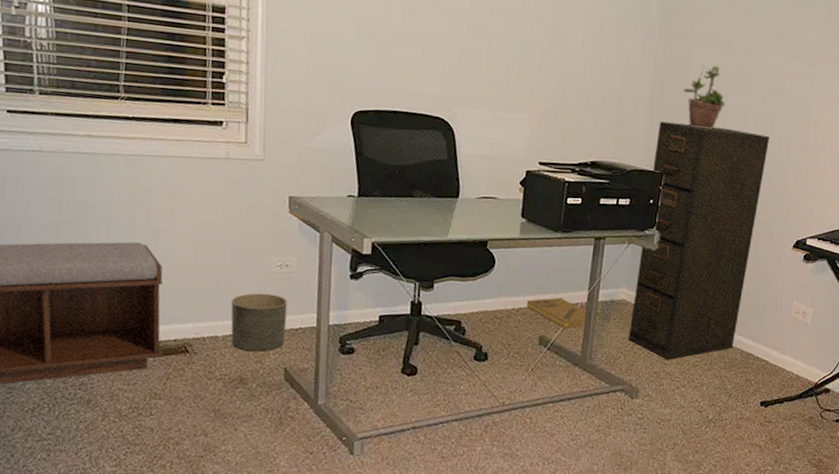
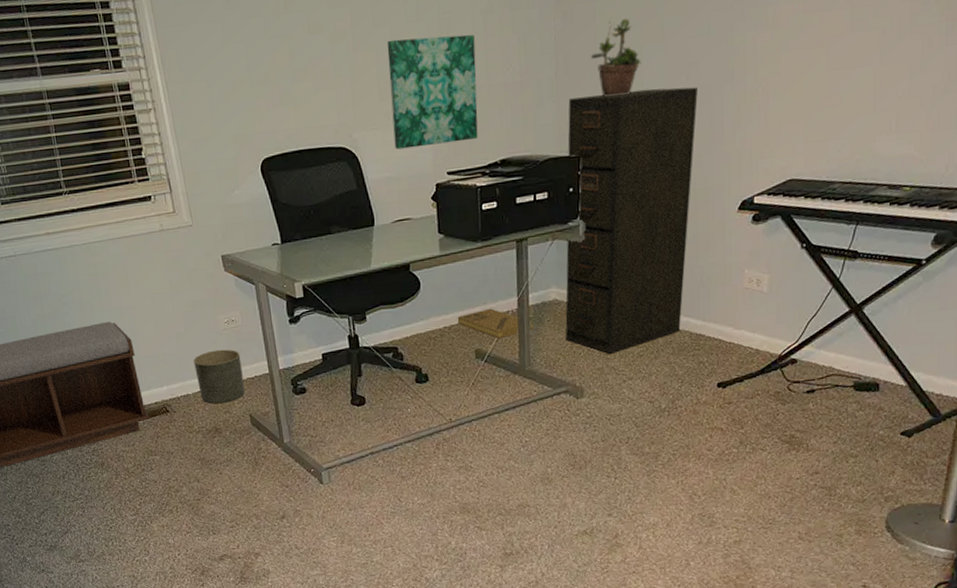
wall art: none [492,32,583,138] -> present [386,34,478,150]

